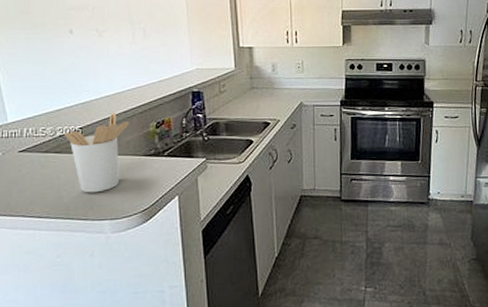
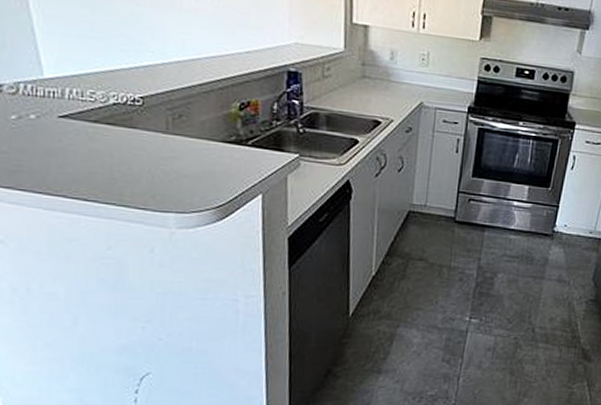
utensil holder: present [63,112,129,193] -> none [119,83,205,179]

